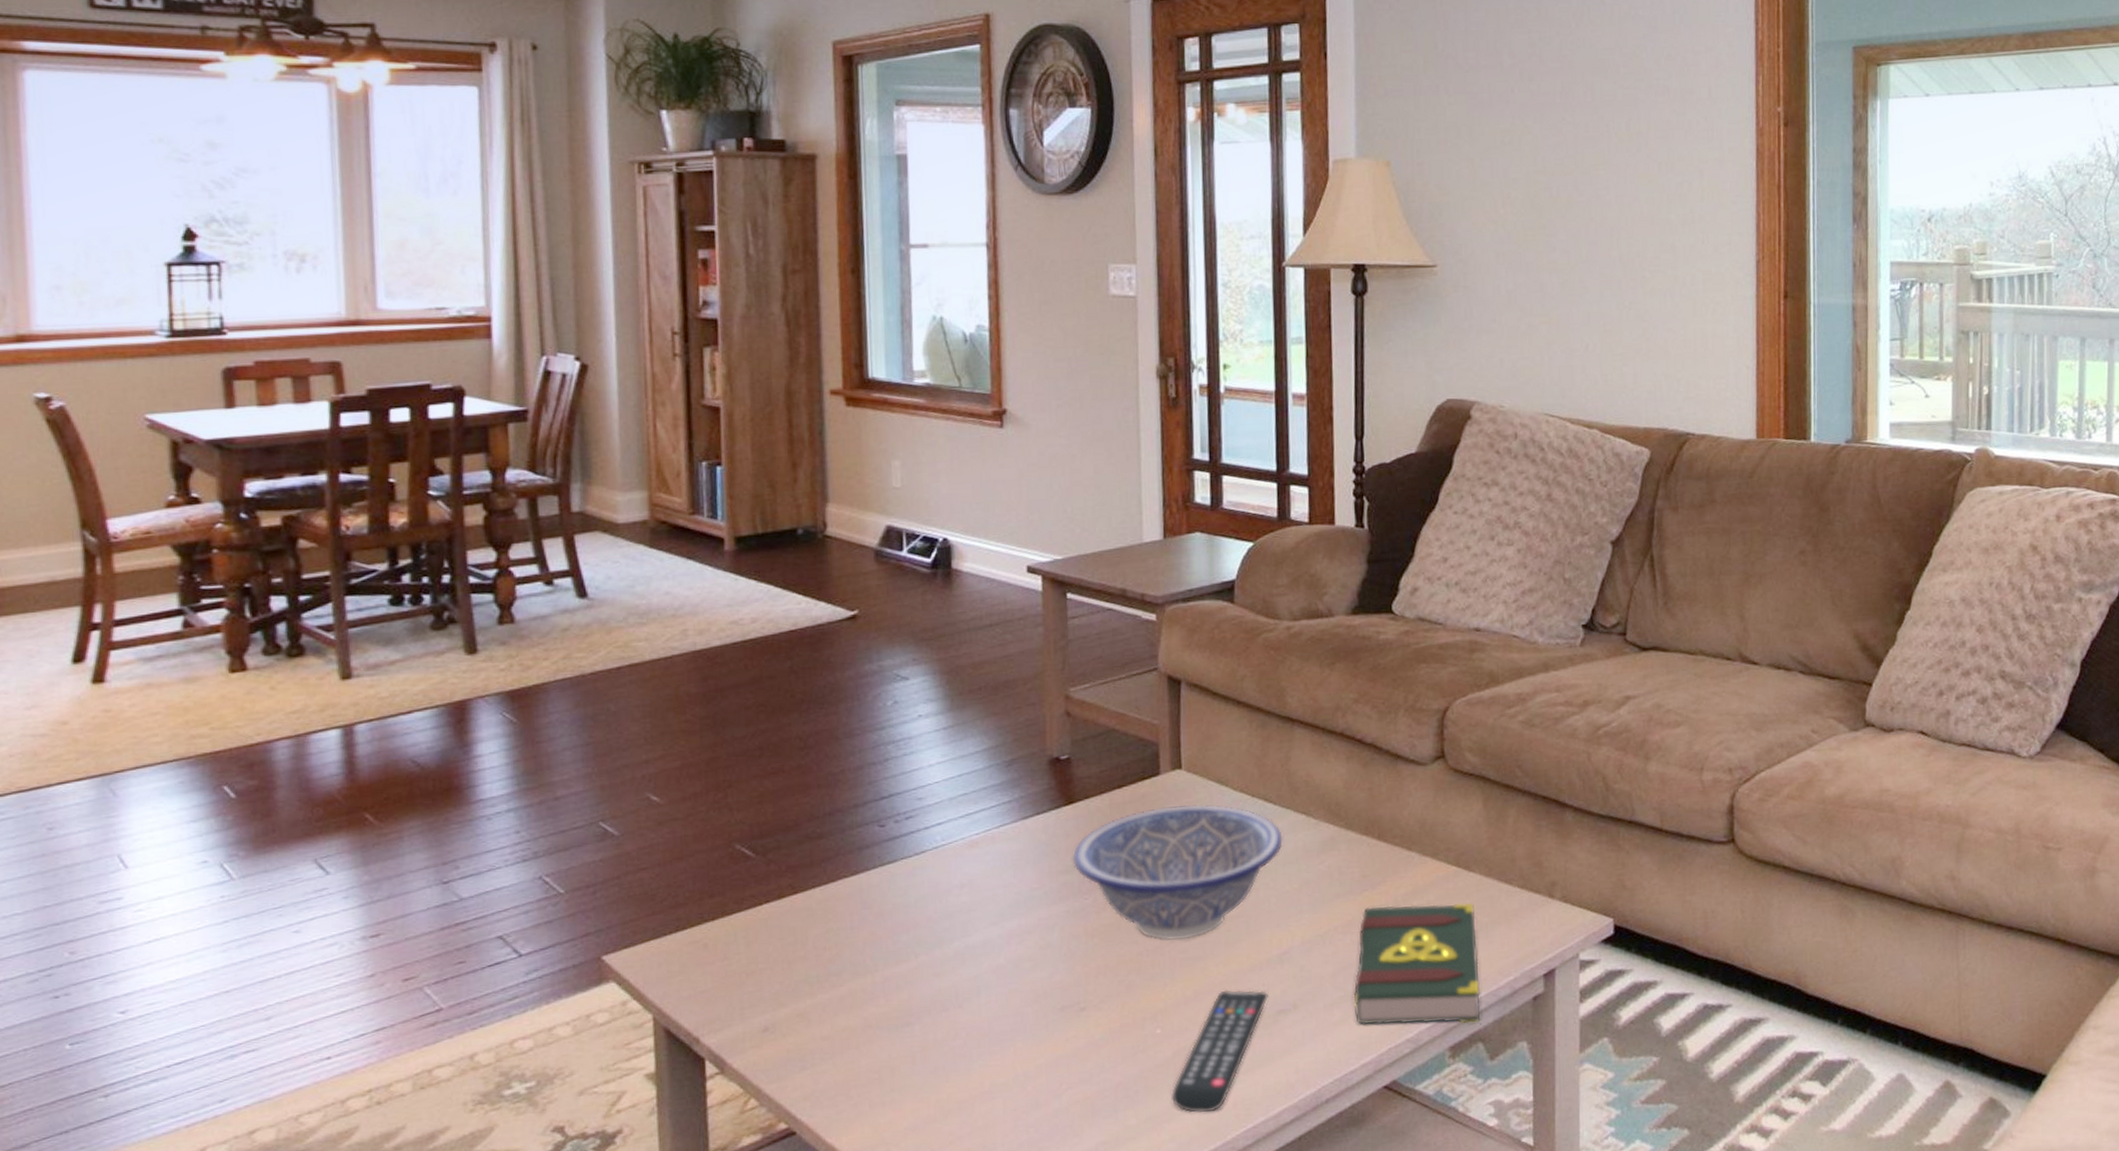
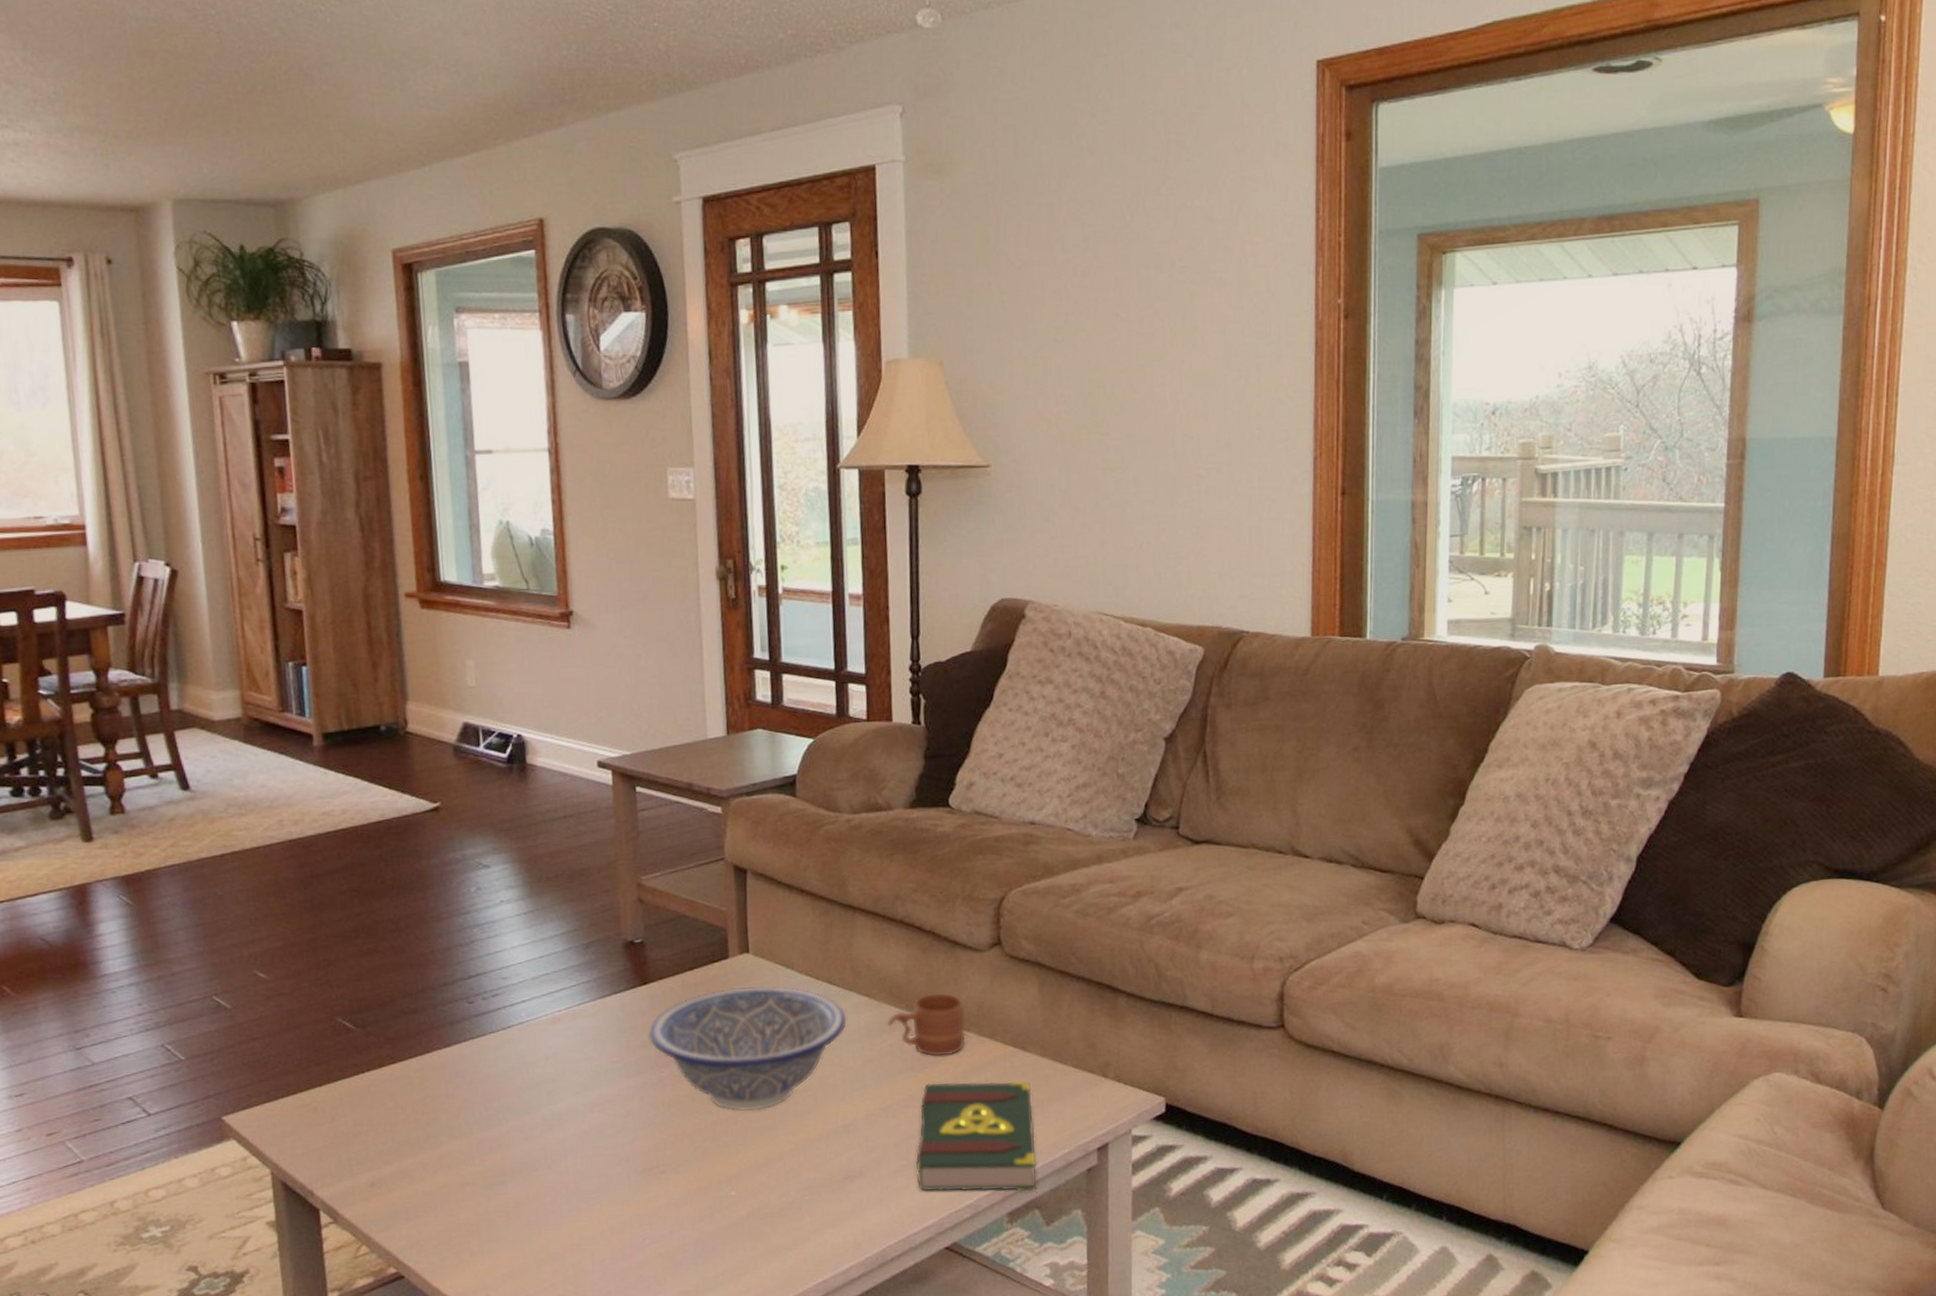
remote control: present [1171,990,1269,1113] -> none [746,1157,836,1268]
mug: none [1325,810,1407,878] -> present [887,993,966,1057]

